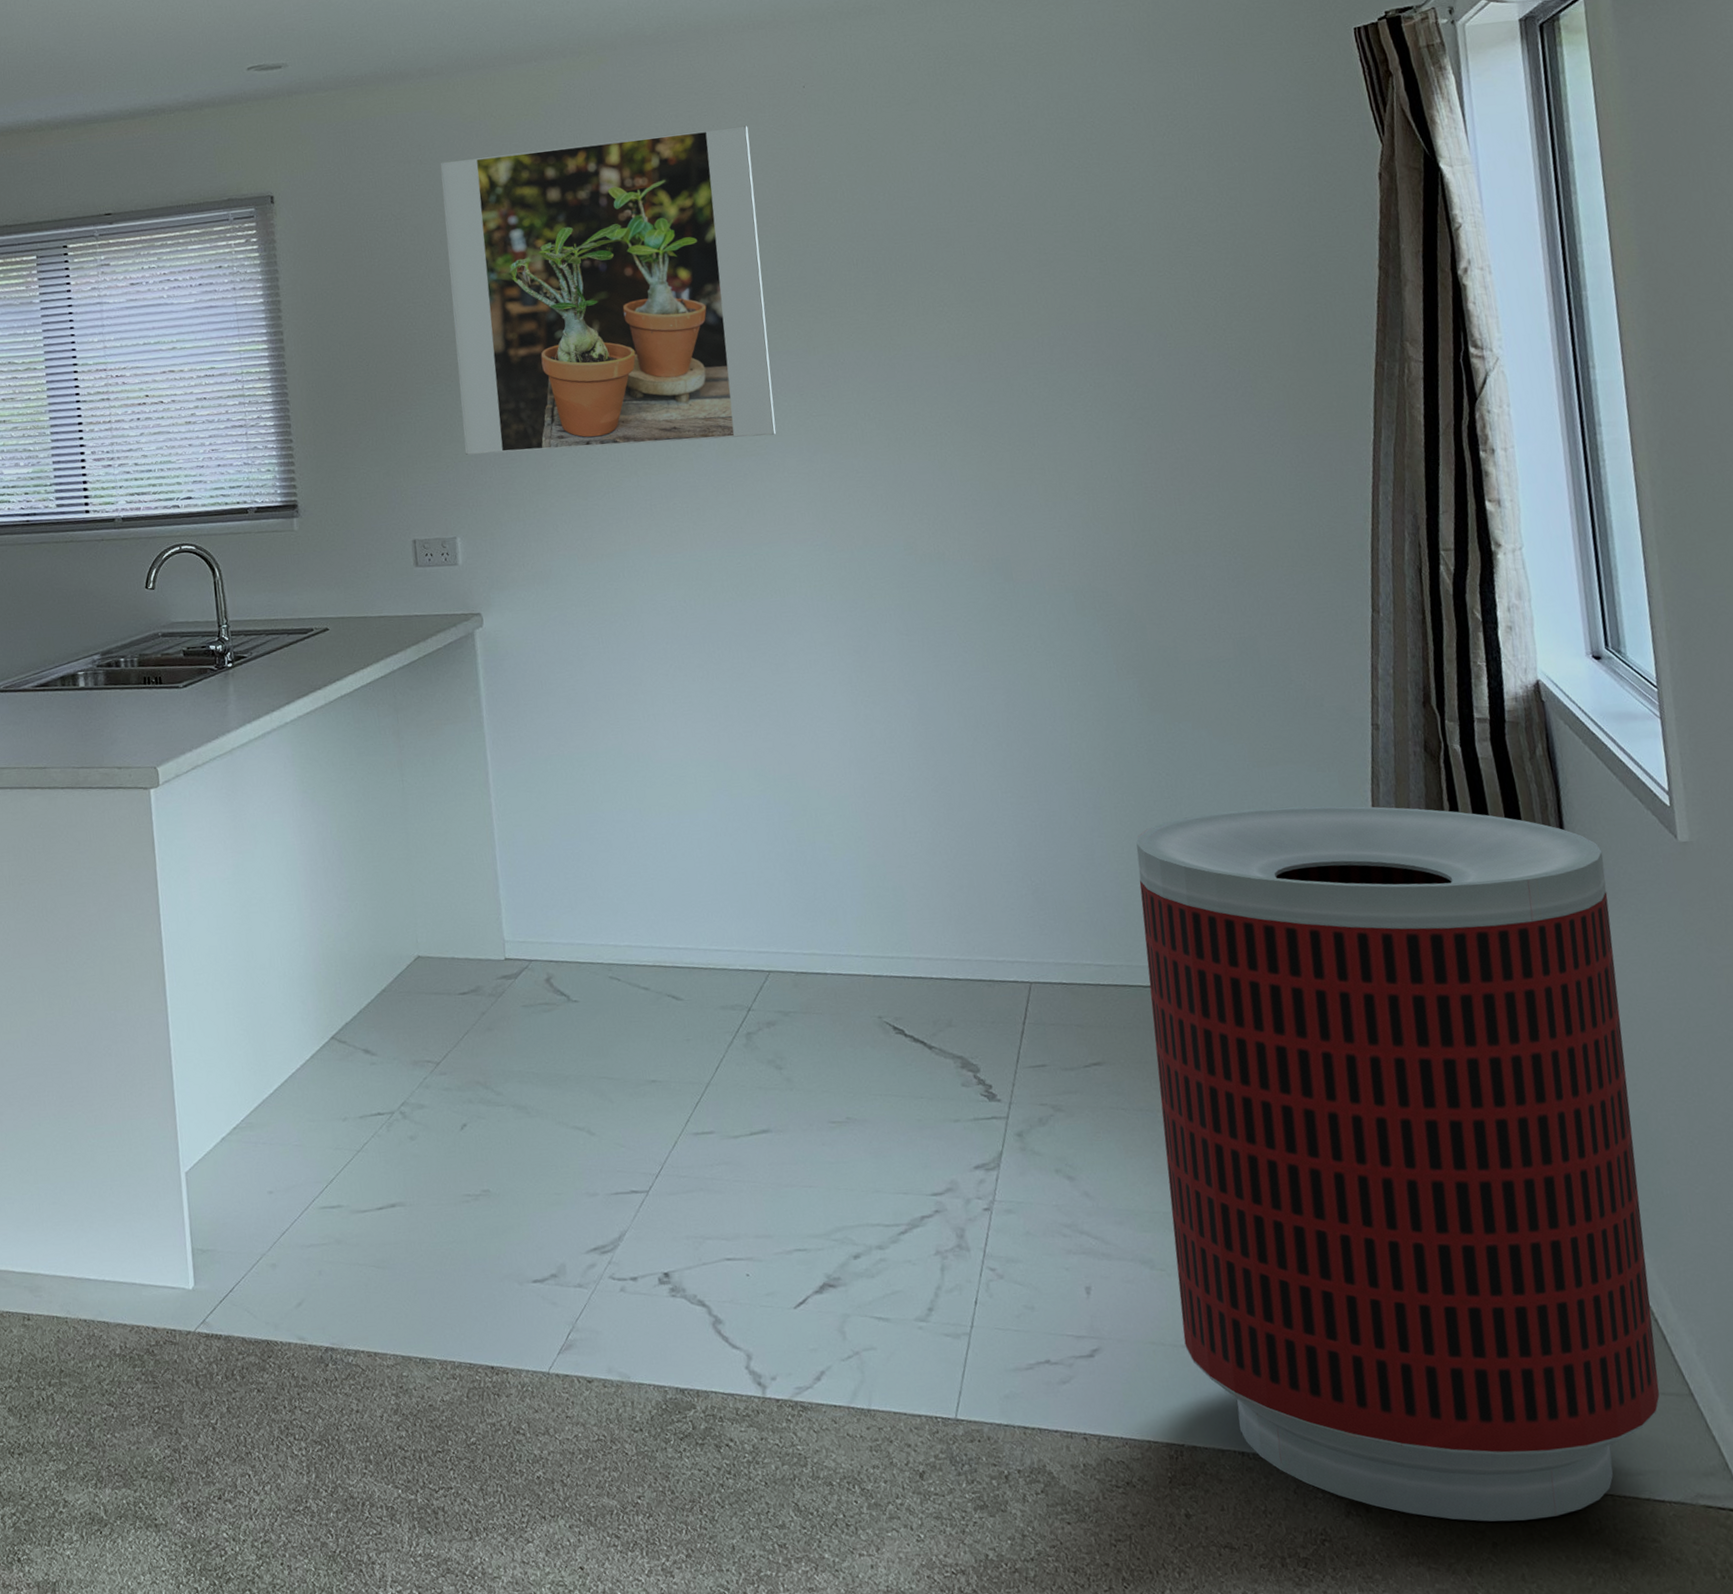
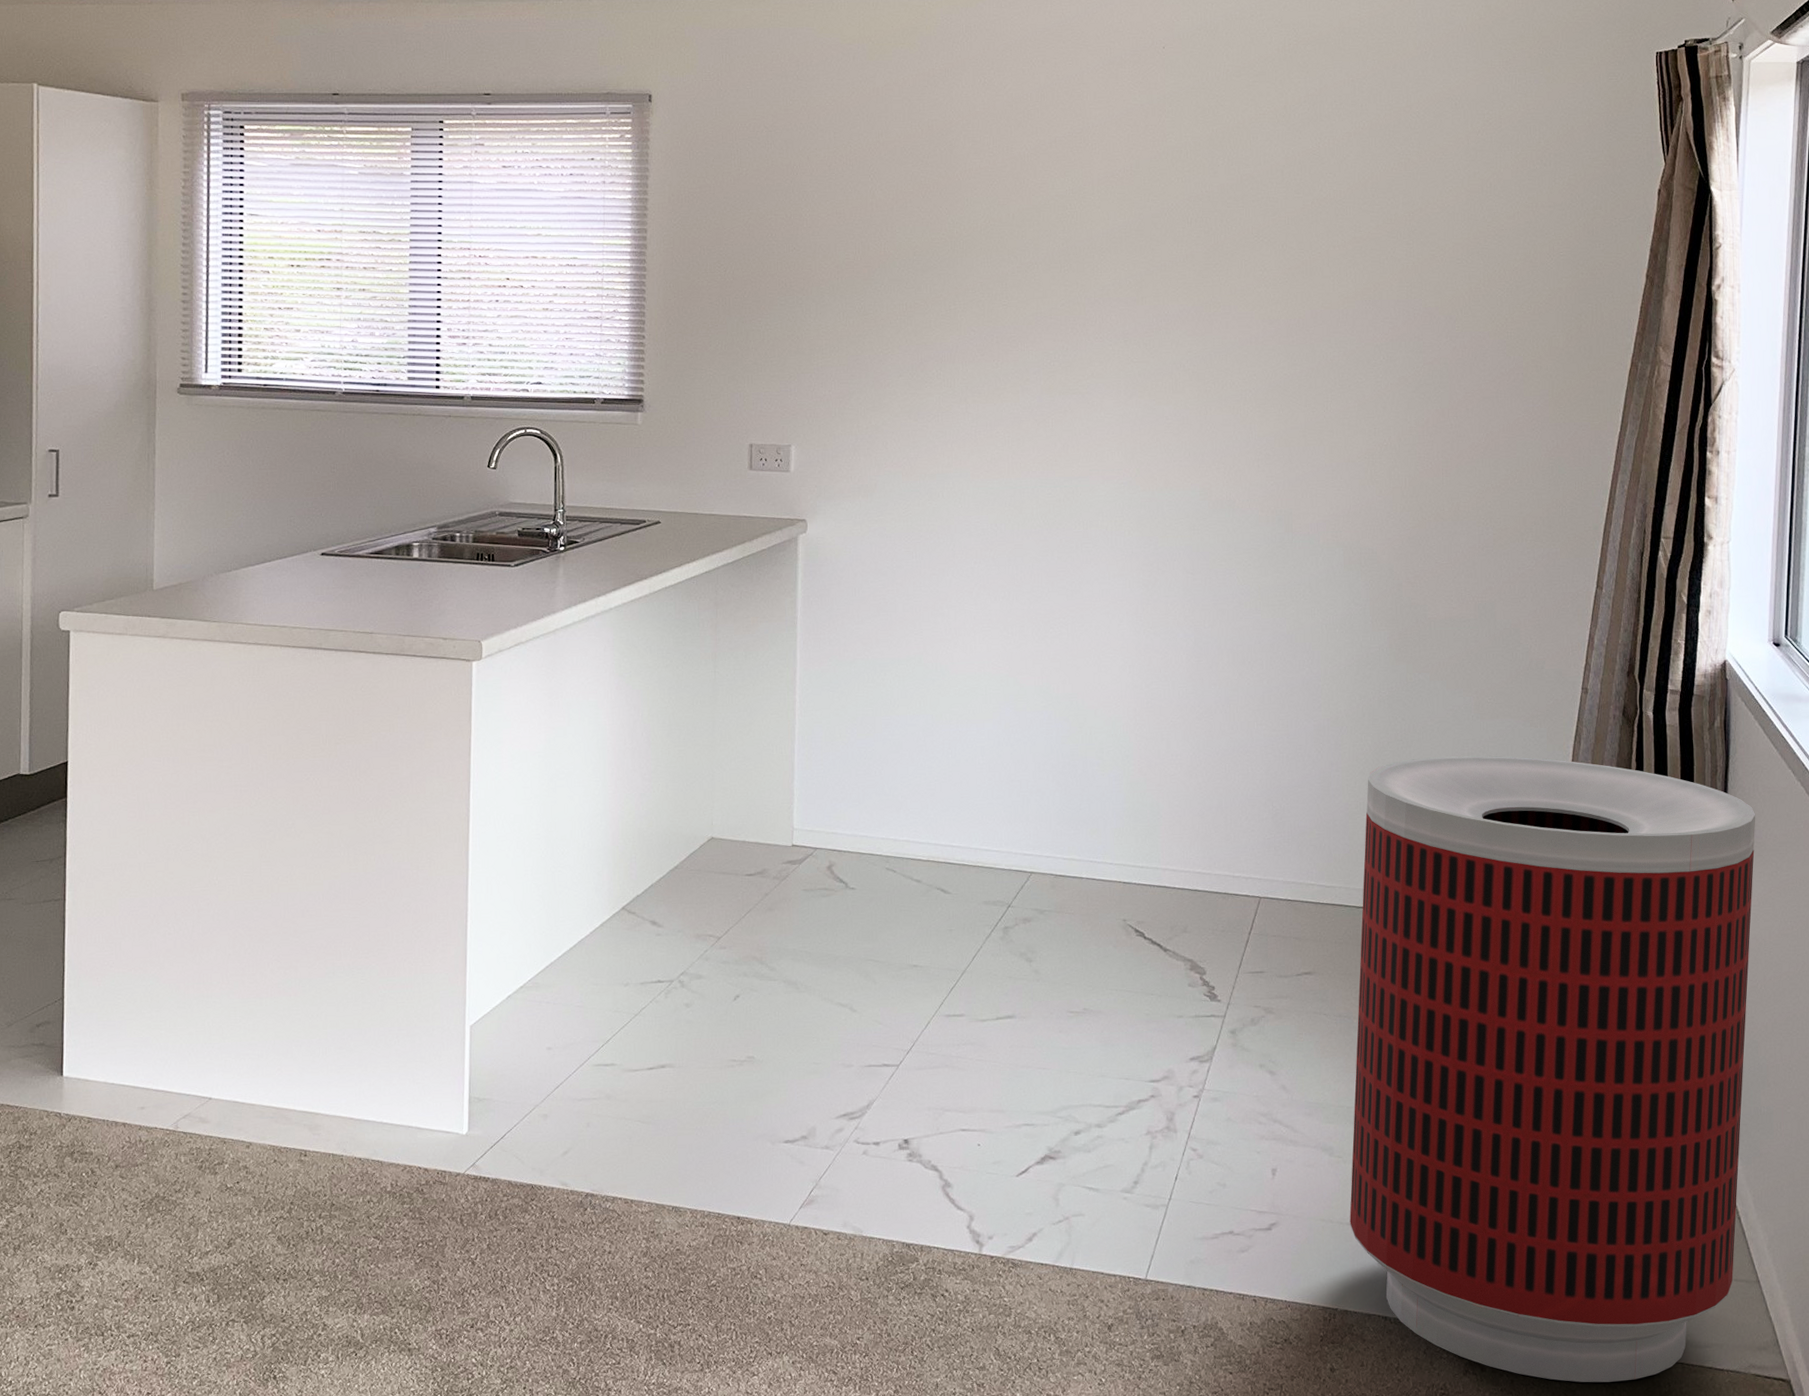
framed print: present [440,125,777,455] -> none [808,78,1108,376]

